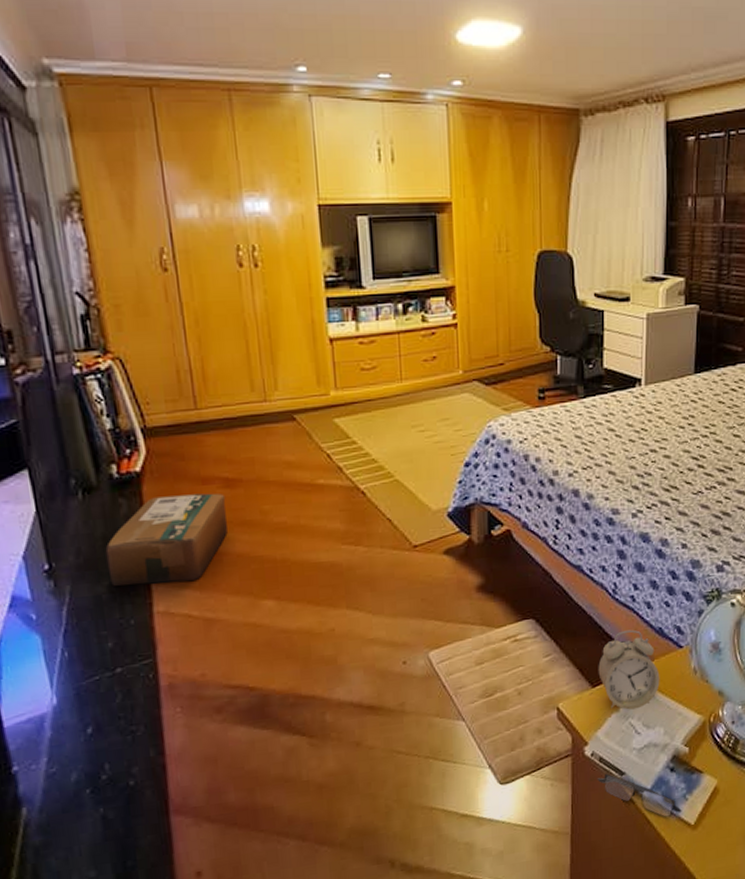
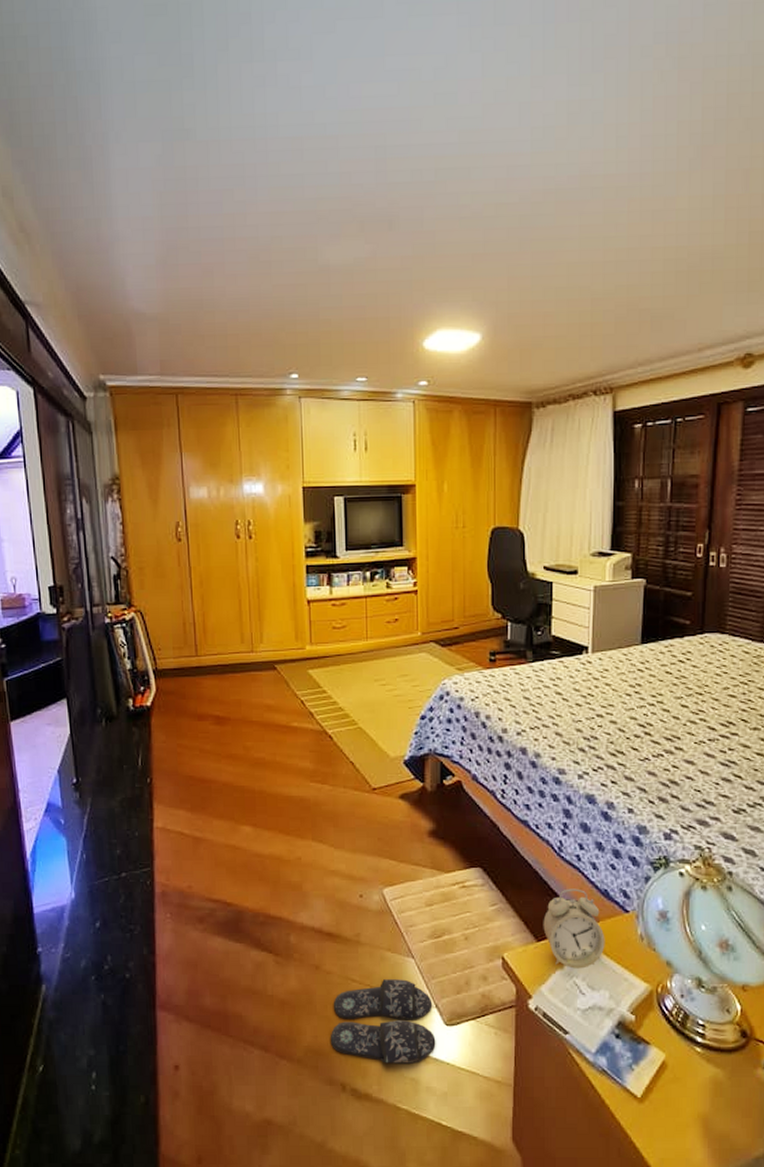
cardboard box: present [105,493,228,587] -> none [120,728,217,804]
slippers: none [376,743,490,832] -> present [331,979,436,1065]
glasses: present [597,773,682,817] -> none [540,1029,628,1085]

